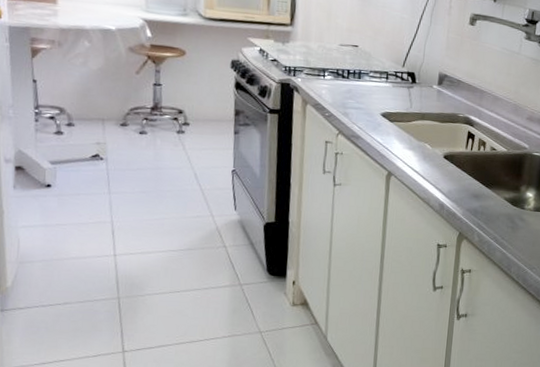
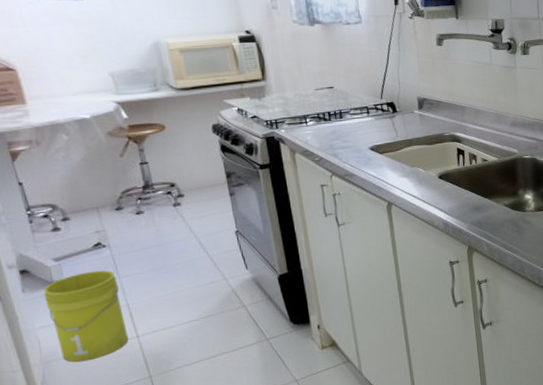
bucket: none [33,180,107,269] -> present [44,270,129,362]

